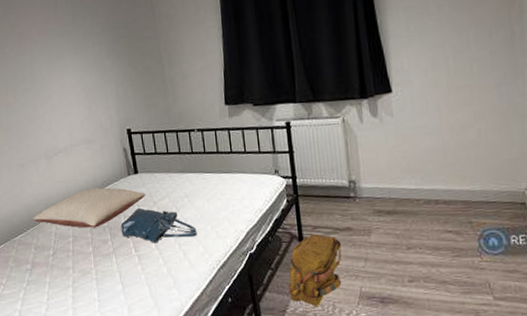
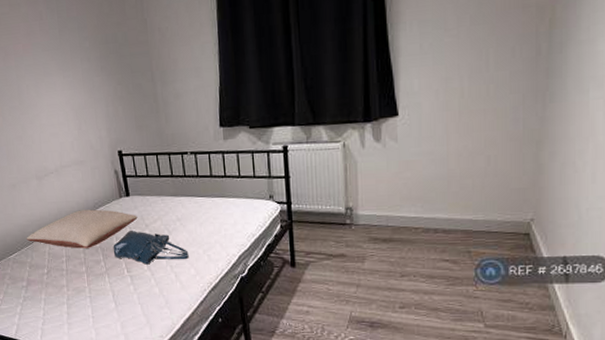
backpack: present [288,233,342,307] -> none [278,259,335,329]

